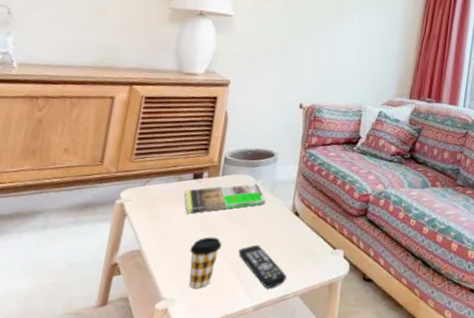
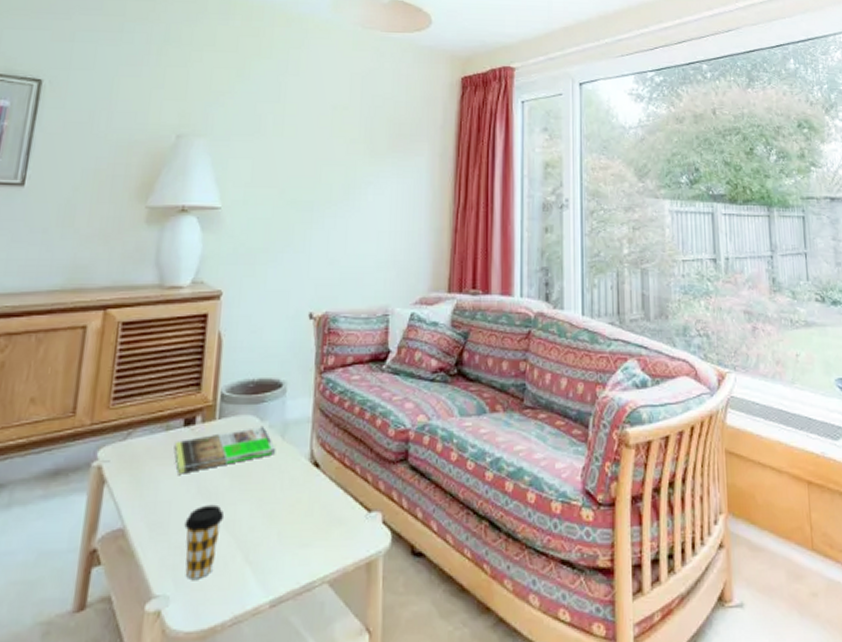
remote control: present [238,244,287,288] -> none [245,512,310,574]

